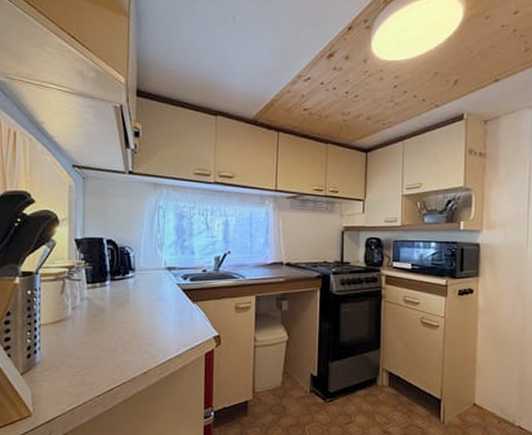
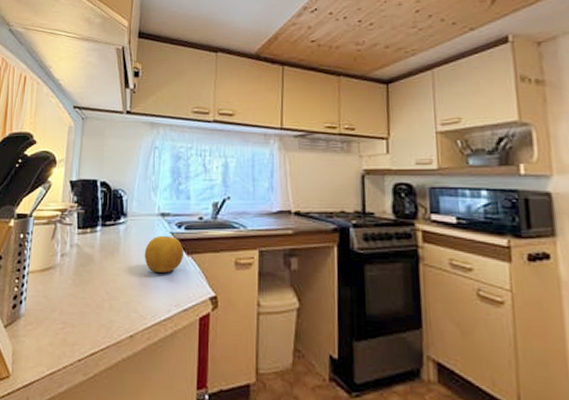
fruit: none [153,286,189,319] -> present [144,235,183,273]

